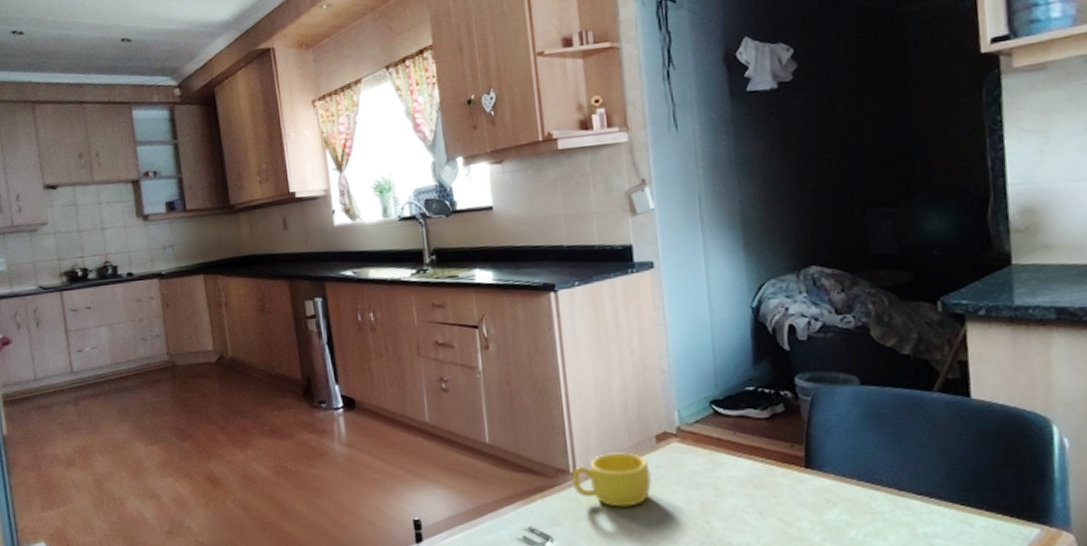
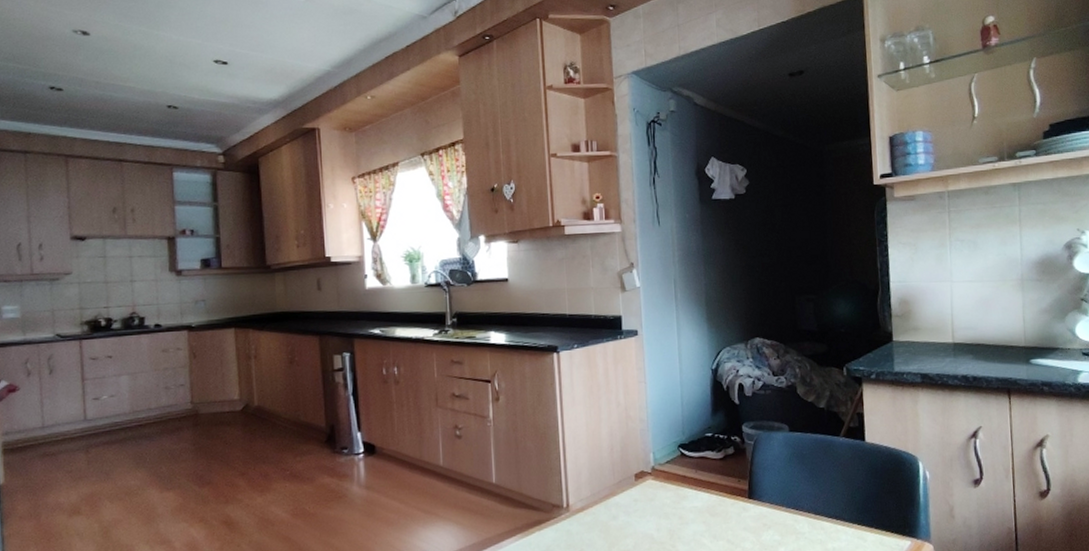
cup: present [571,452,652,507] -> none [565,489,630,536]

